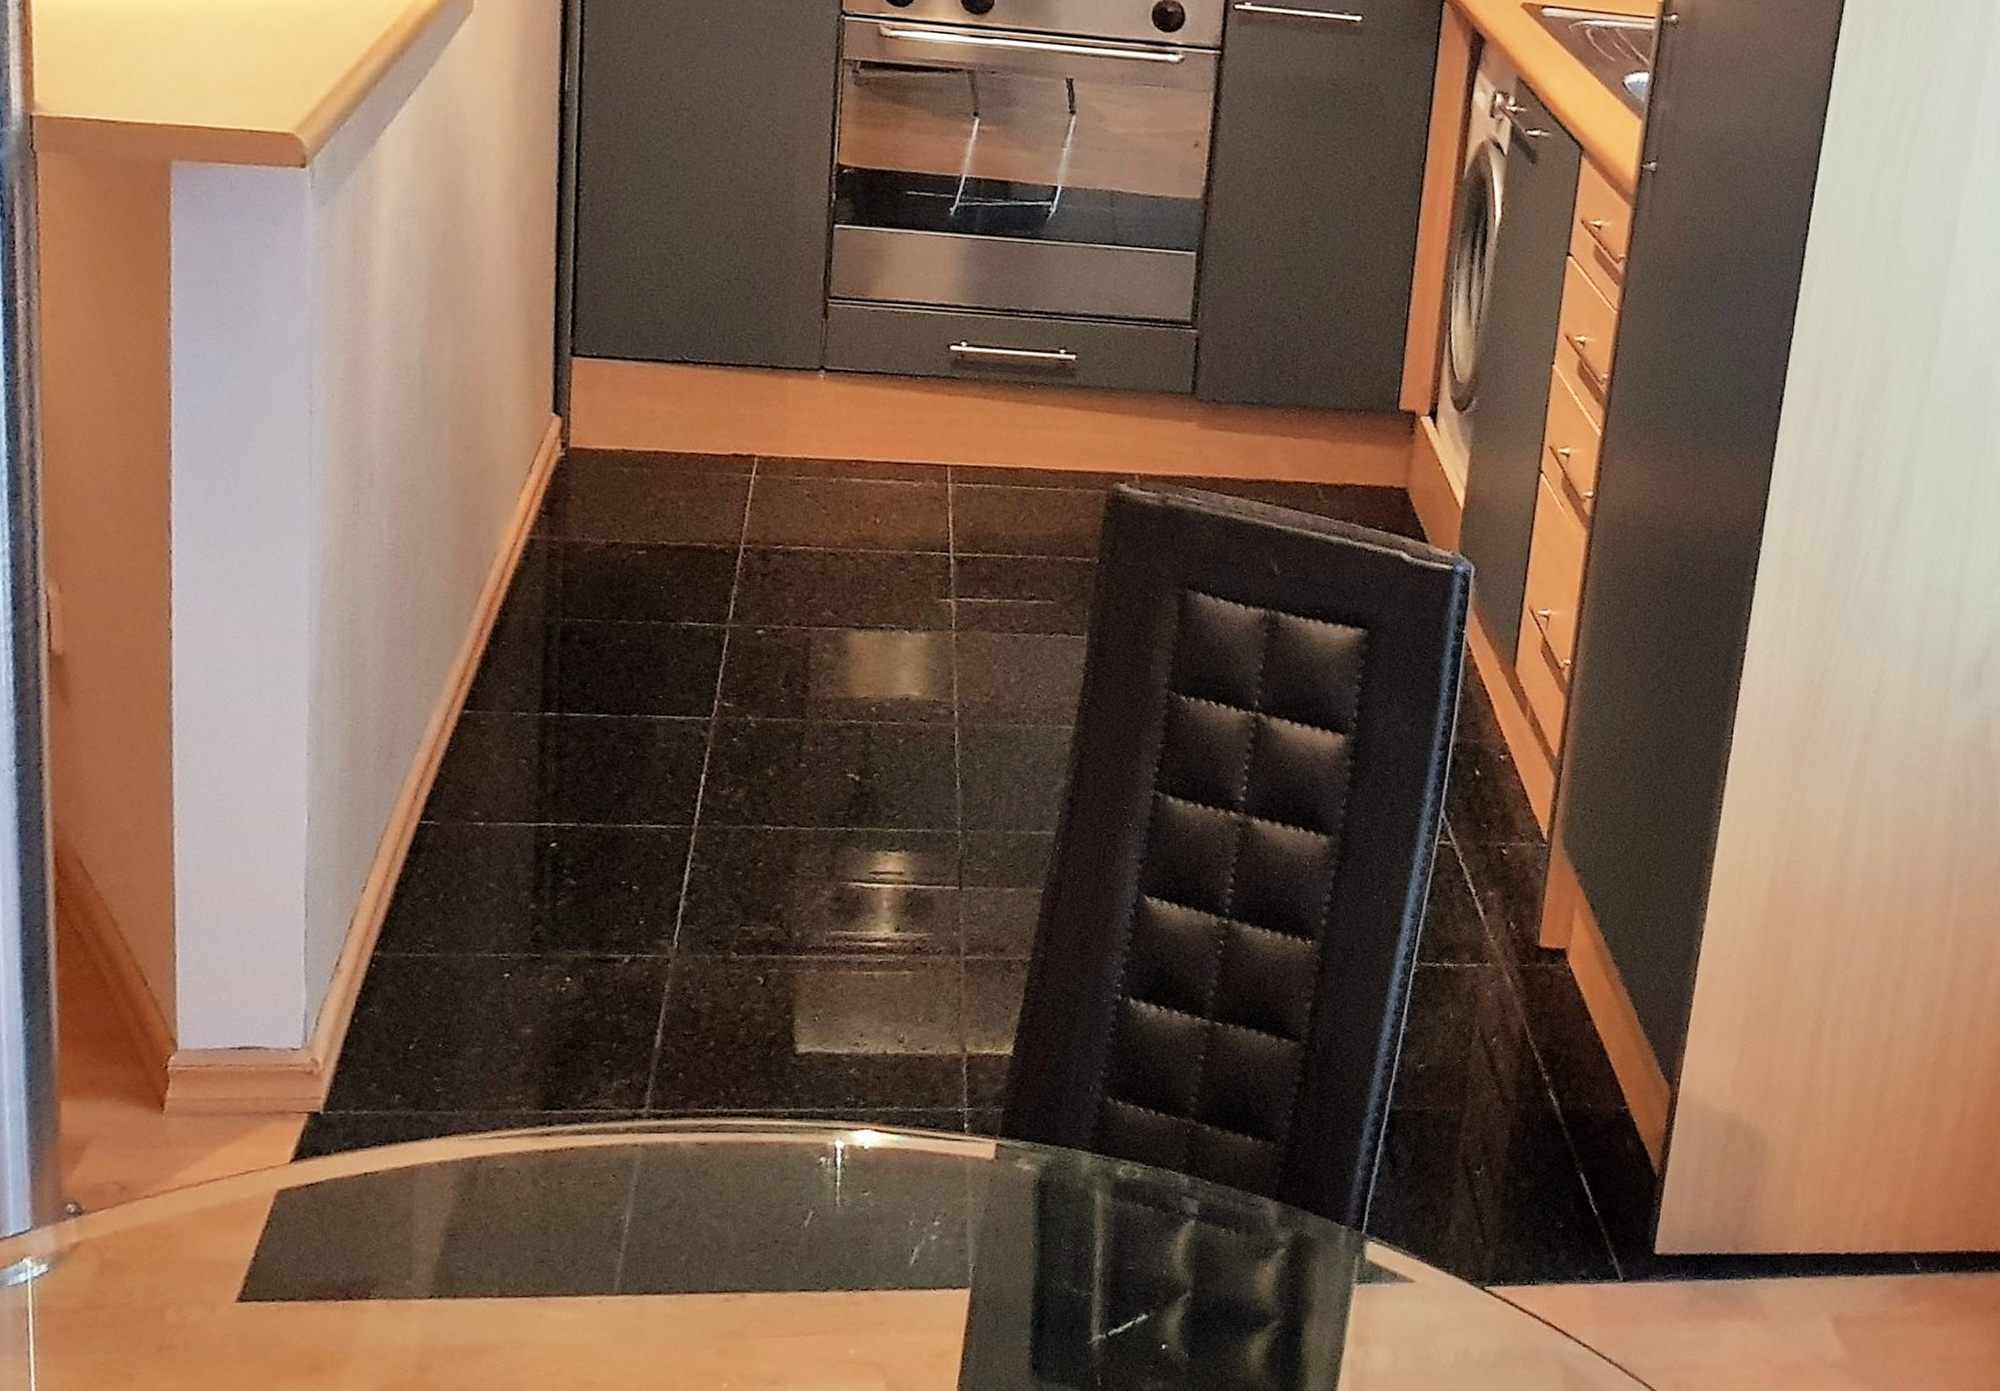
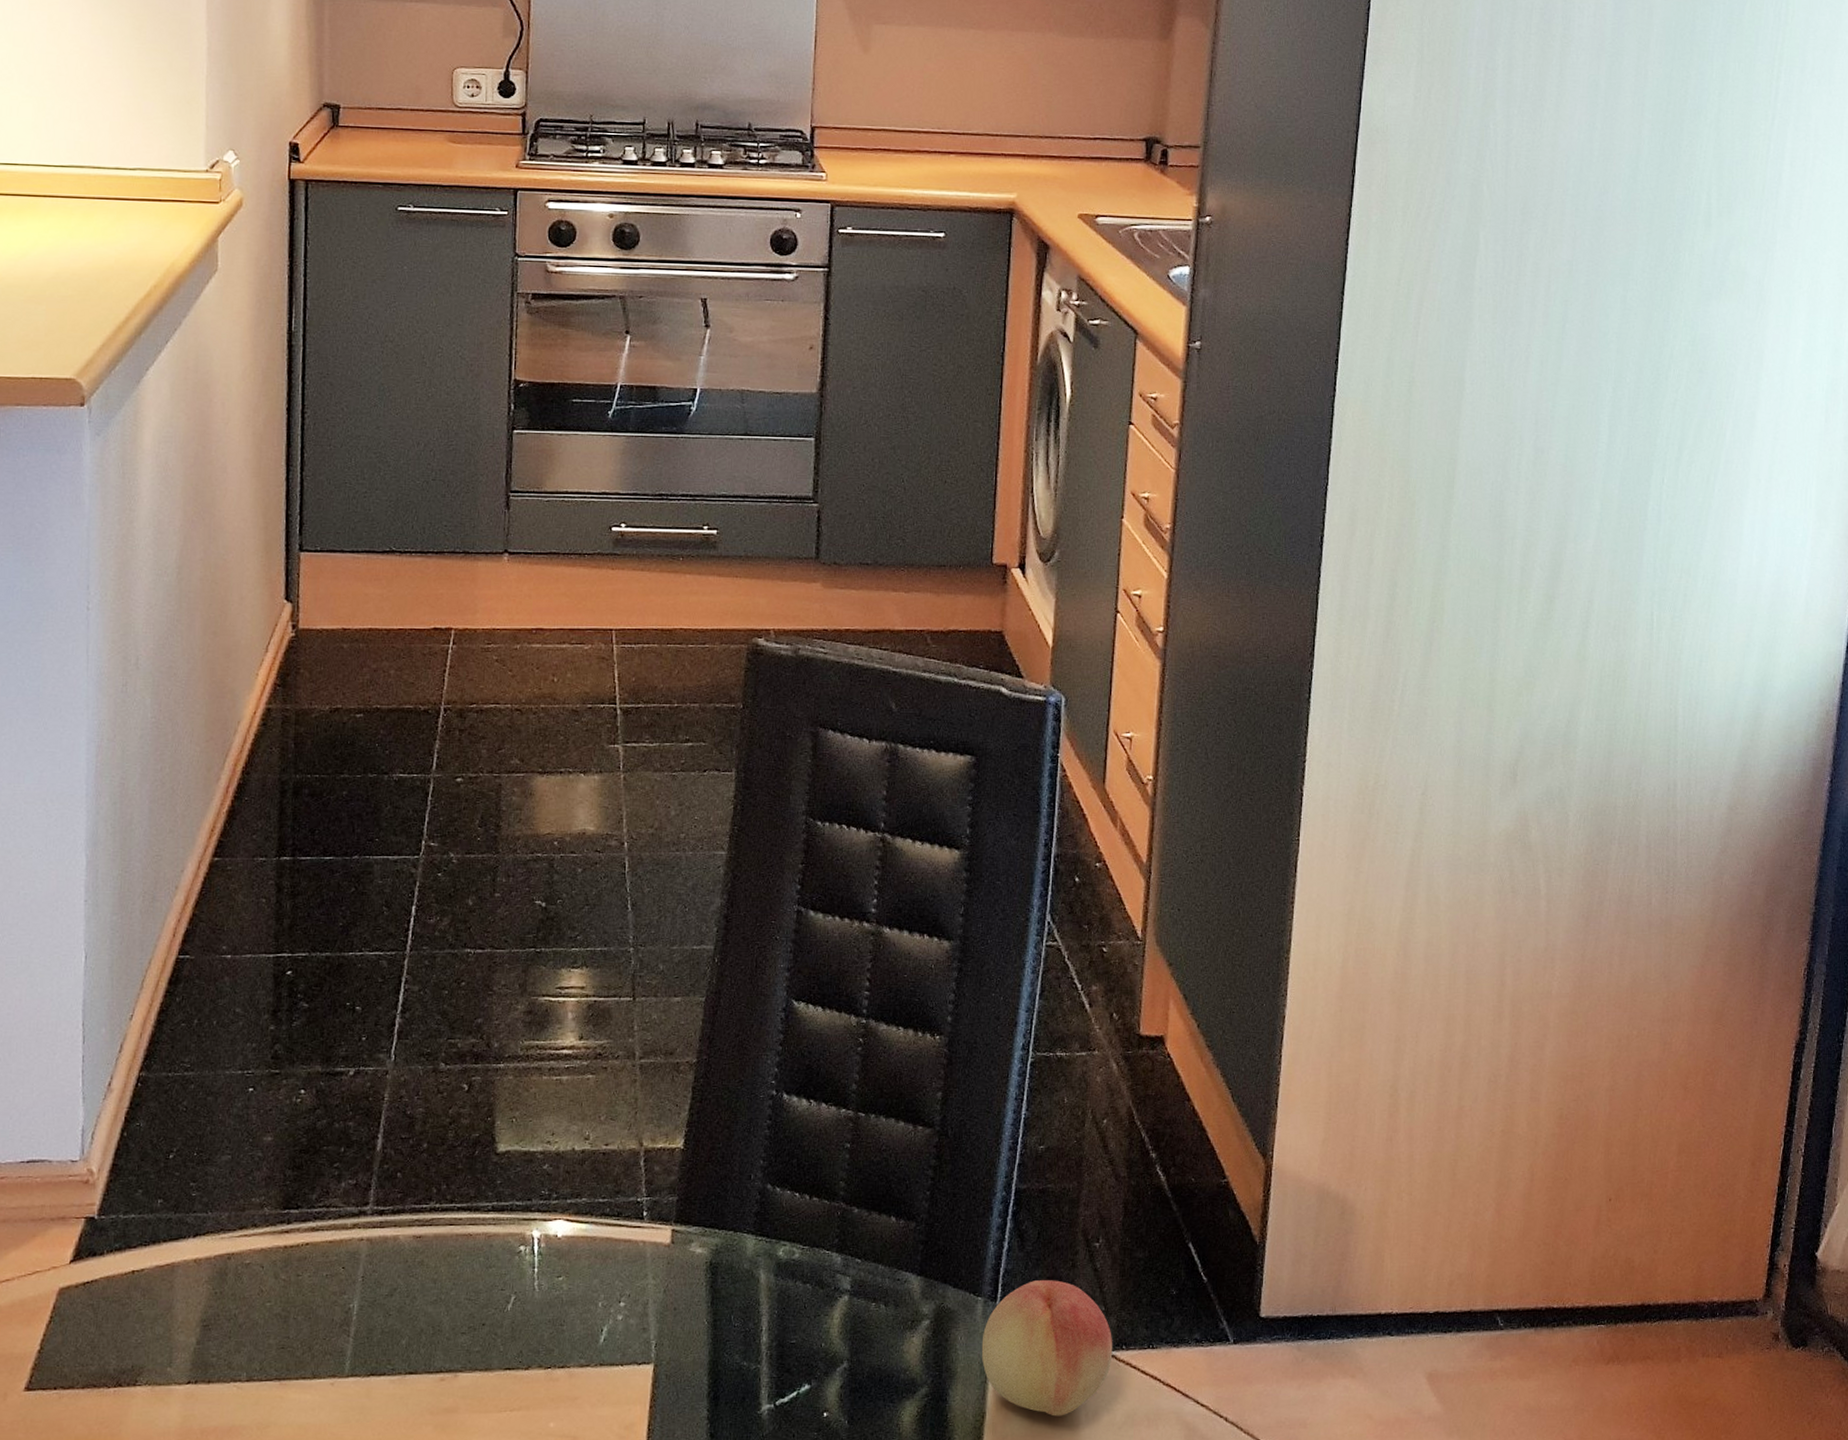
fruit: none [1342,1209,1490,1354] -> present [981,1280,1113,1417]

